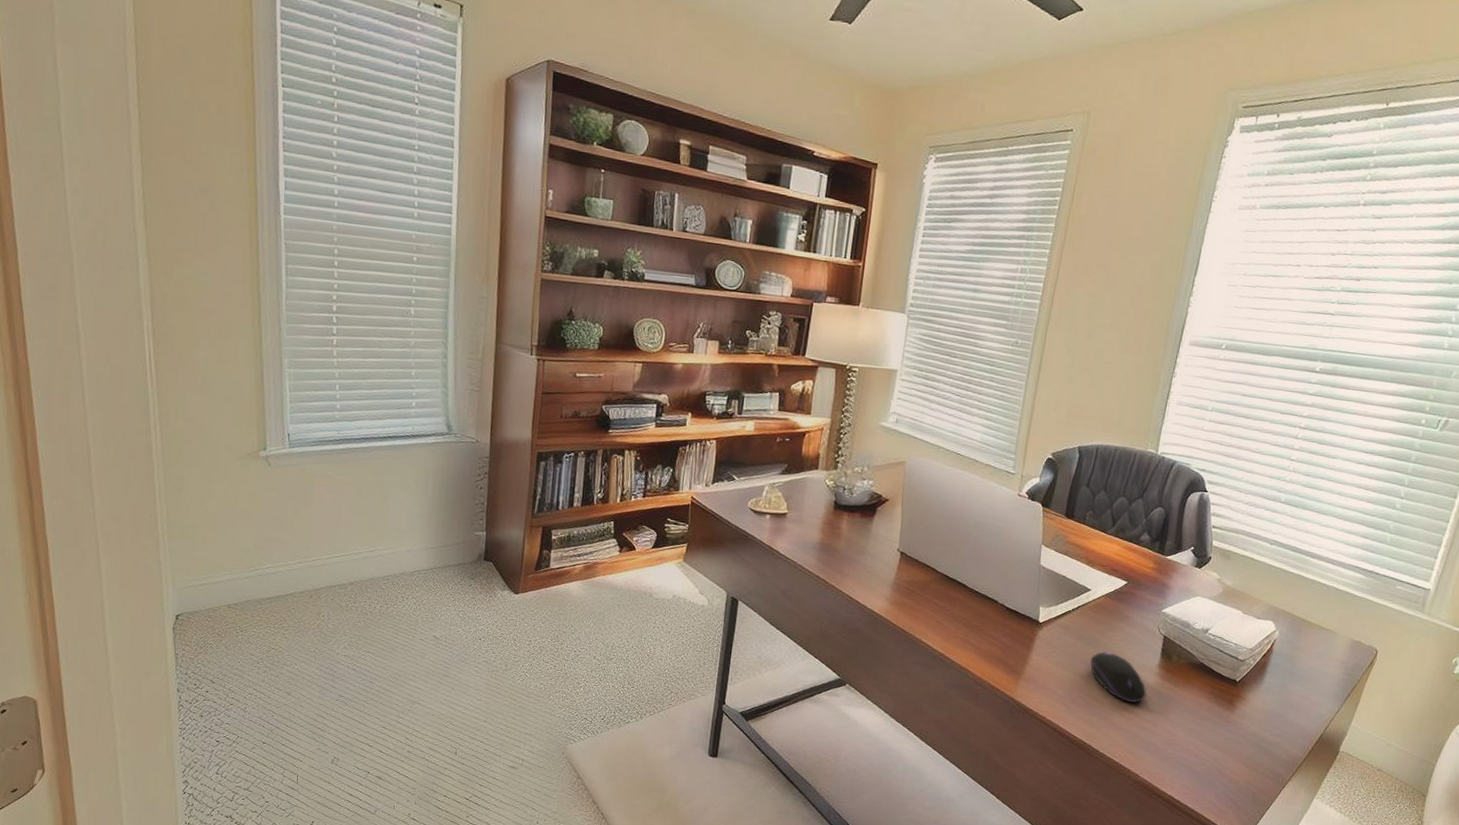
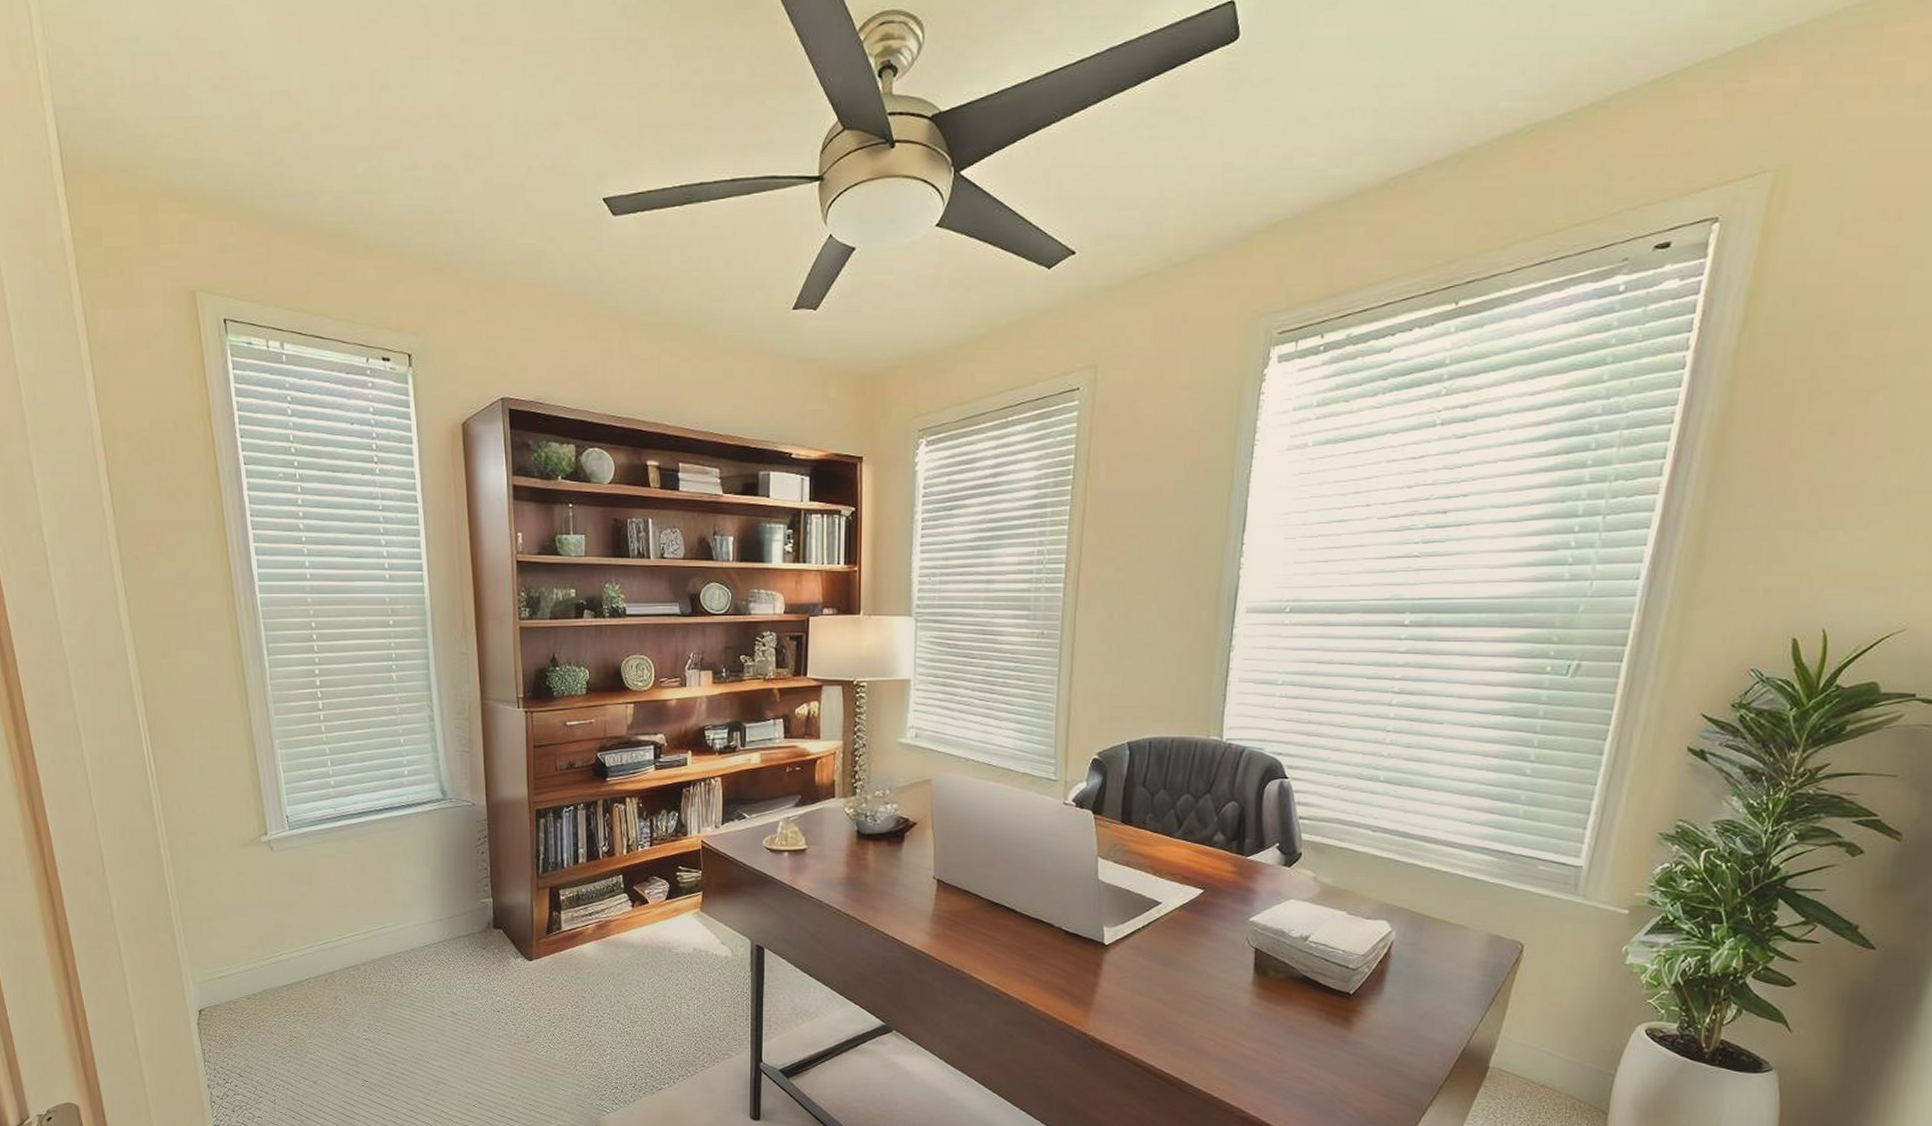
computer mouse: present [1090,651,1147,704] -> none [1169,971,1242,1029]

